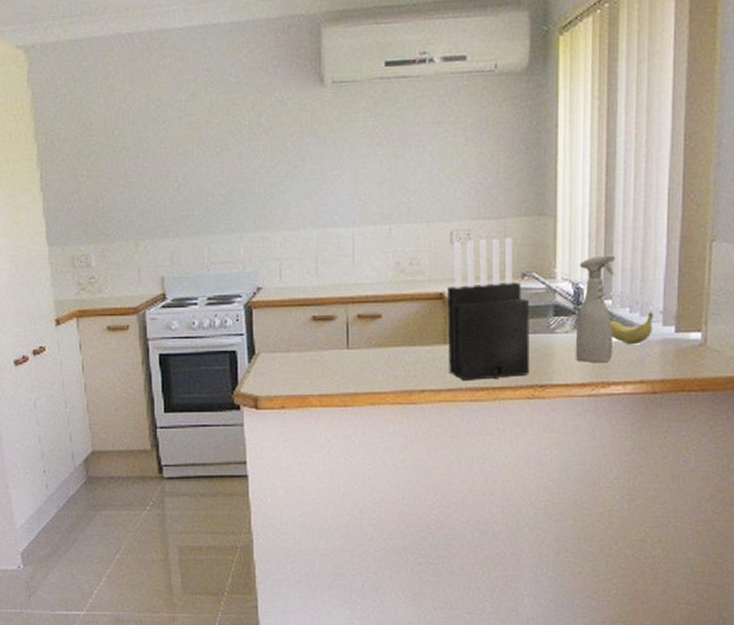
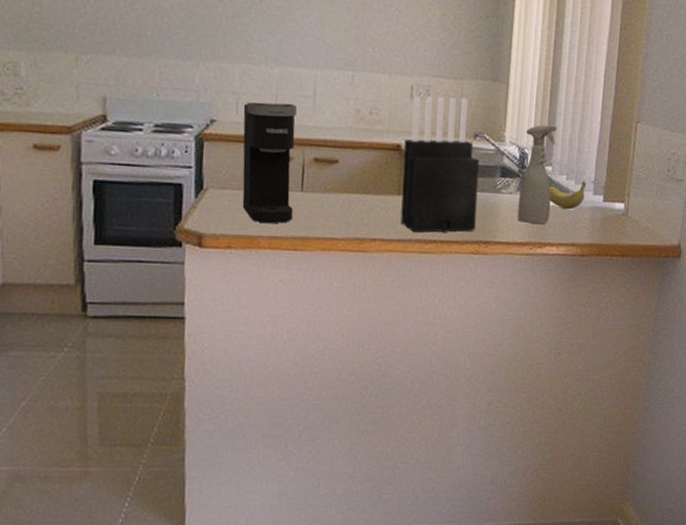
coffee maker: none [286,263,341,383] -> present [242,102,298,224]

